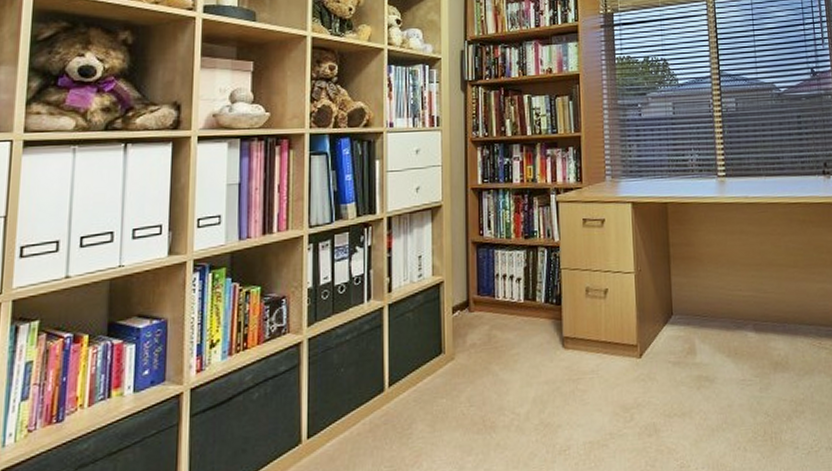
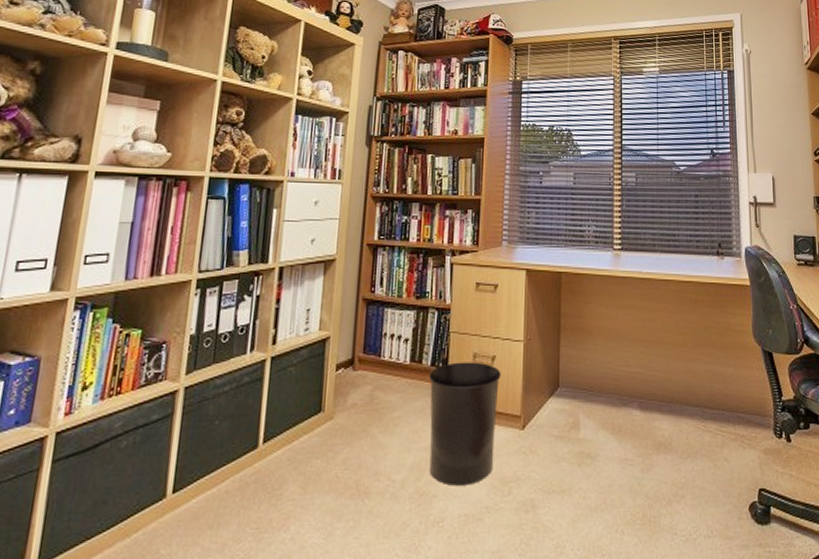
waste bin: none [544,296,615,416] -> present [429,362,501,486]

